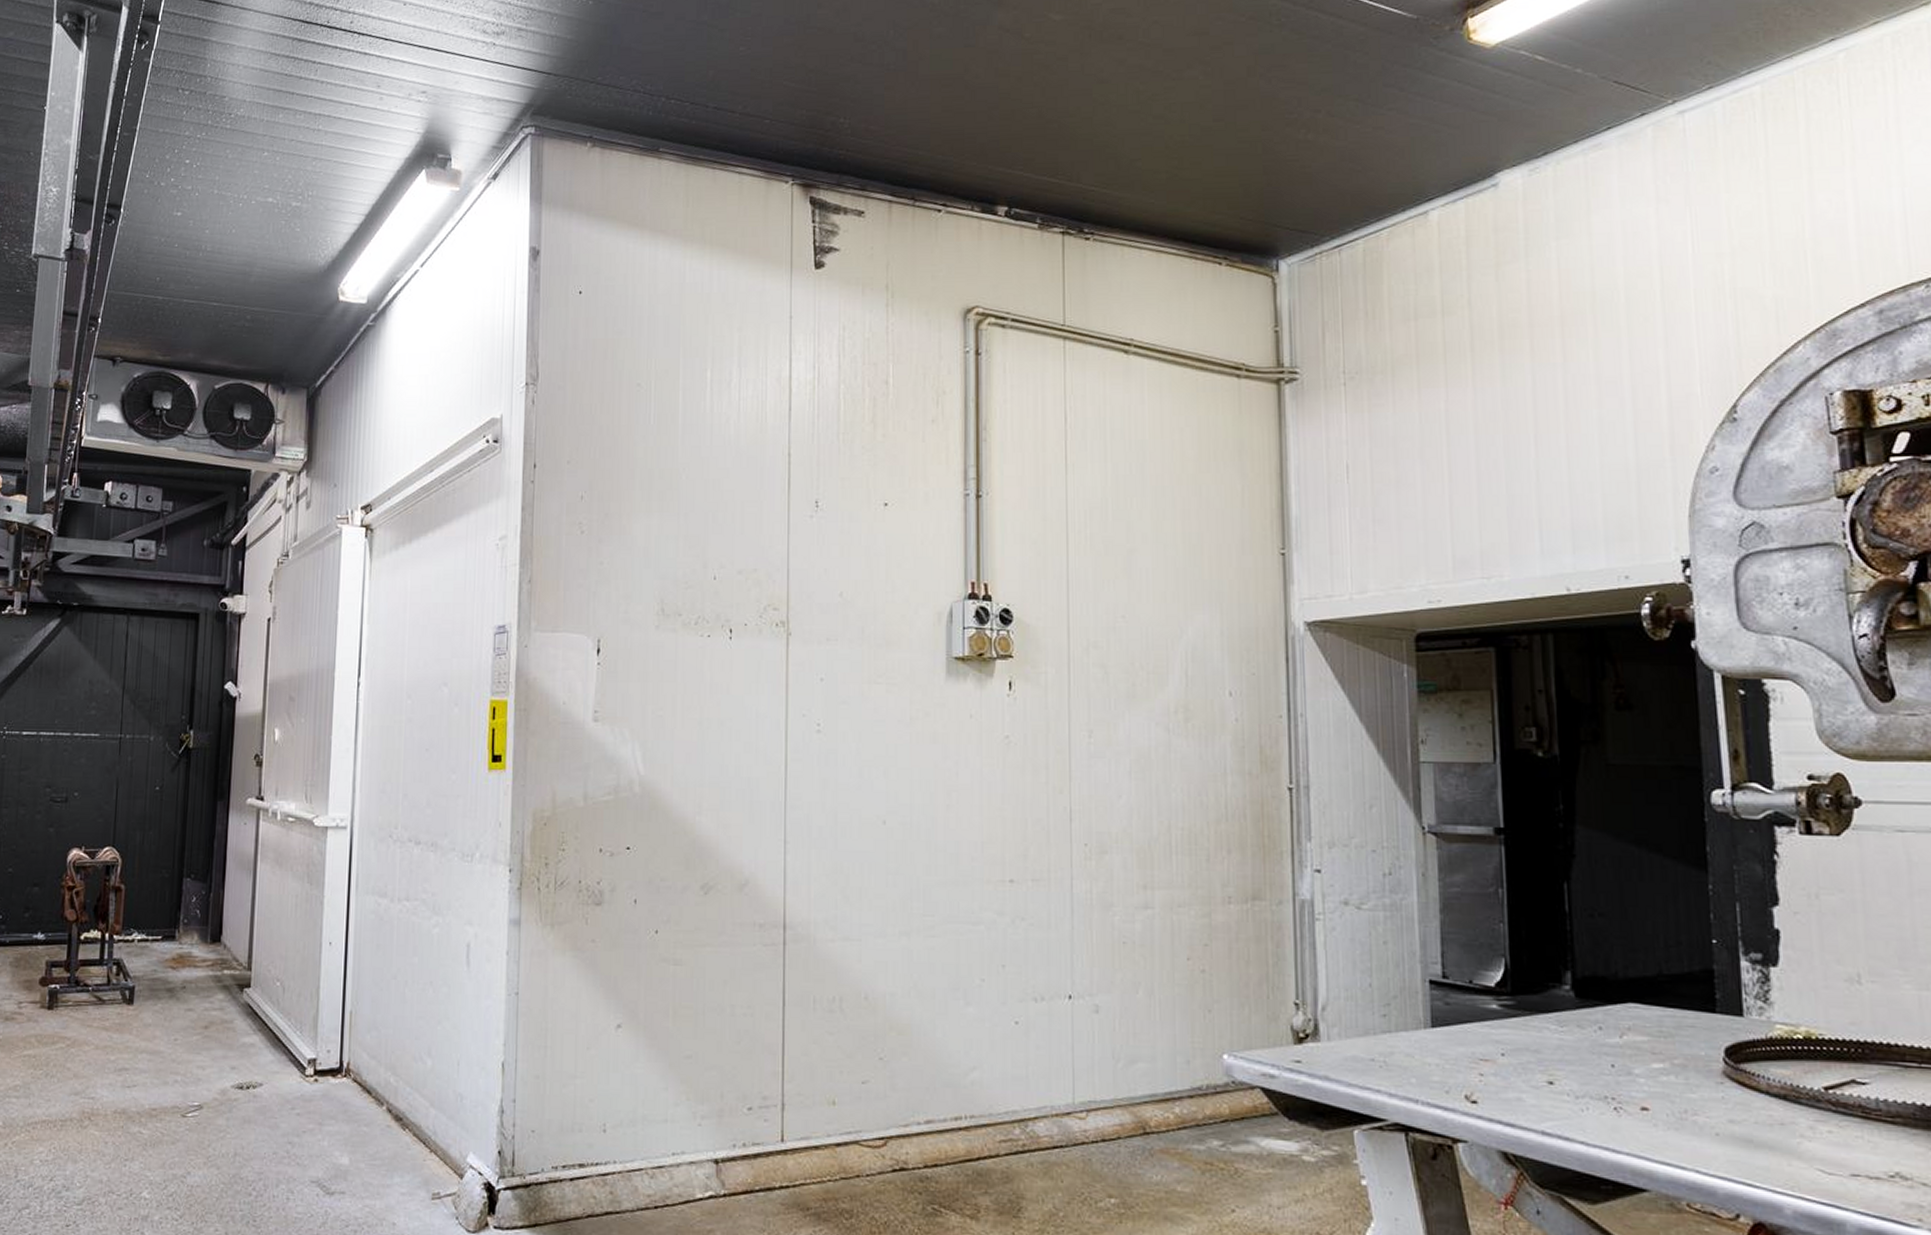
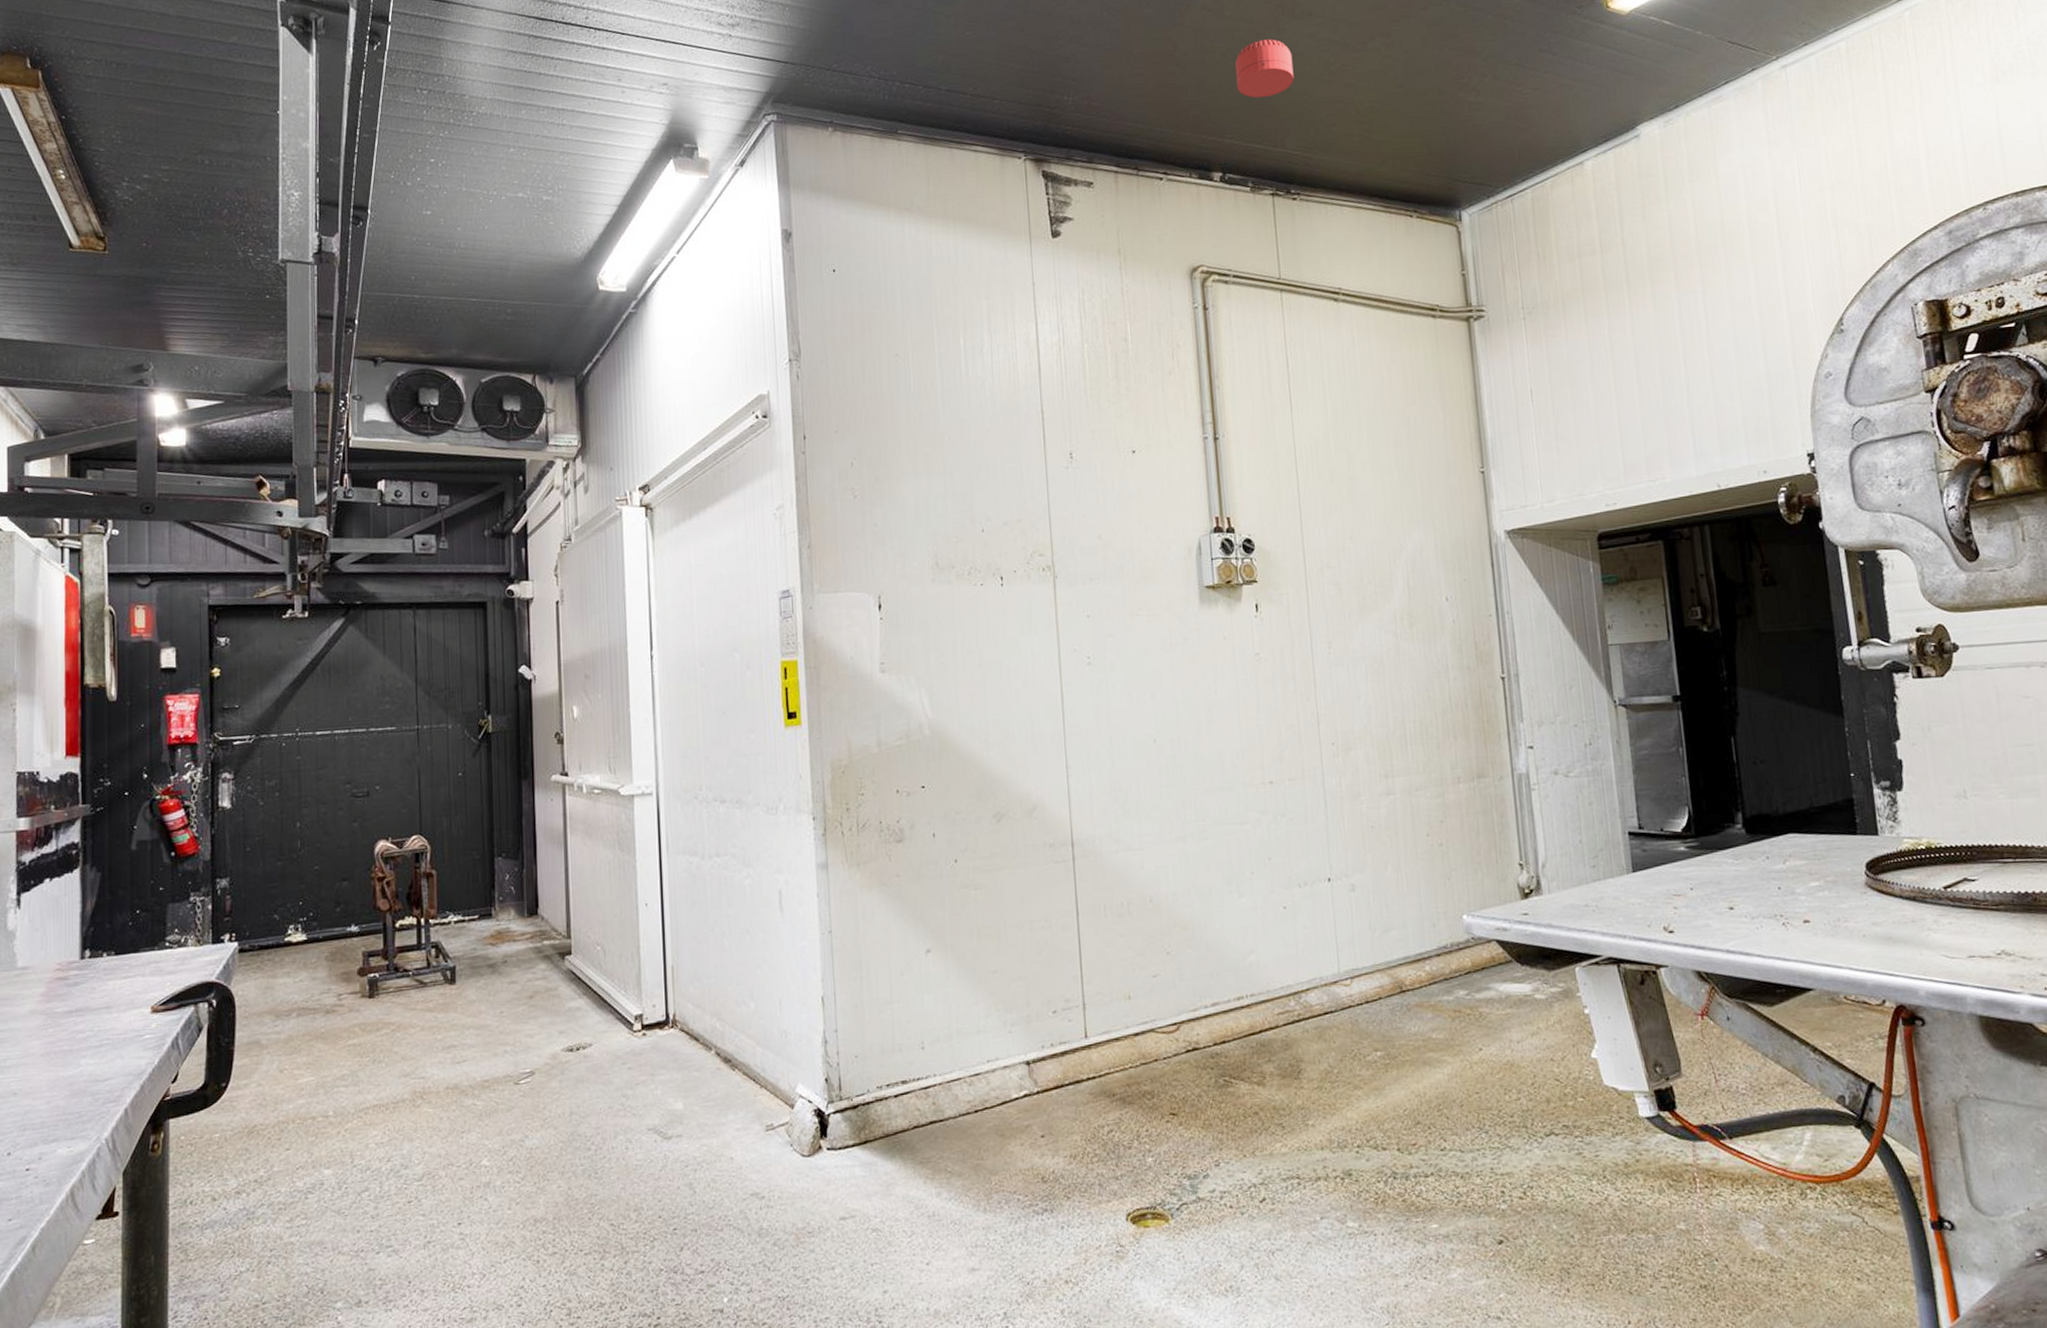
smoke detector: none [1031,64,1097,128] -> present [1235,39,1294,98]

